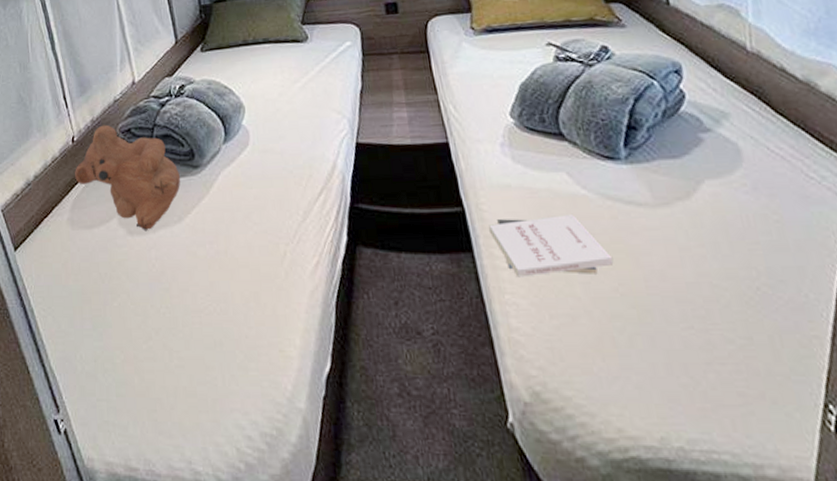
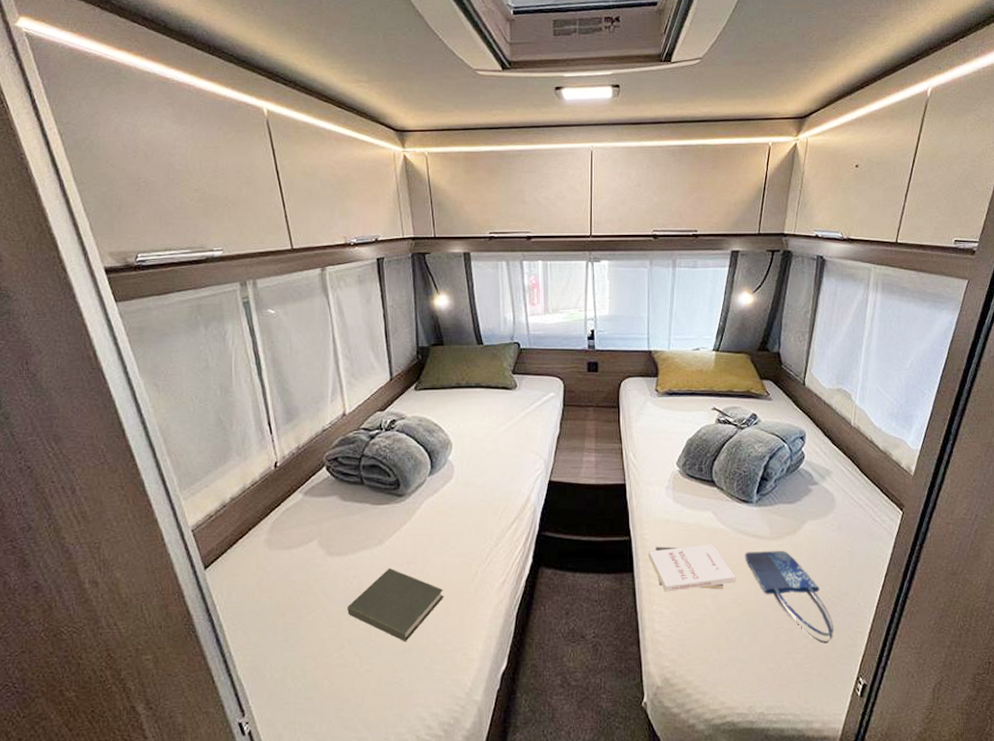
teddy bear: present [75,124,180,232] -> none [276,452,384,553]
book: none [152,248,252,334] -> present [347,567,444,642]
shopping bag: none [620,222,774,352] -> present [745,551,834,644]

